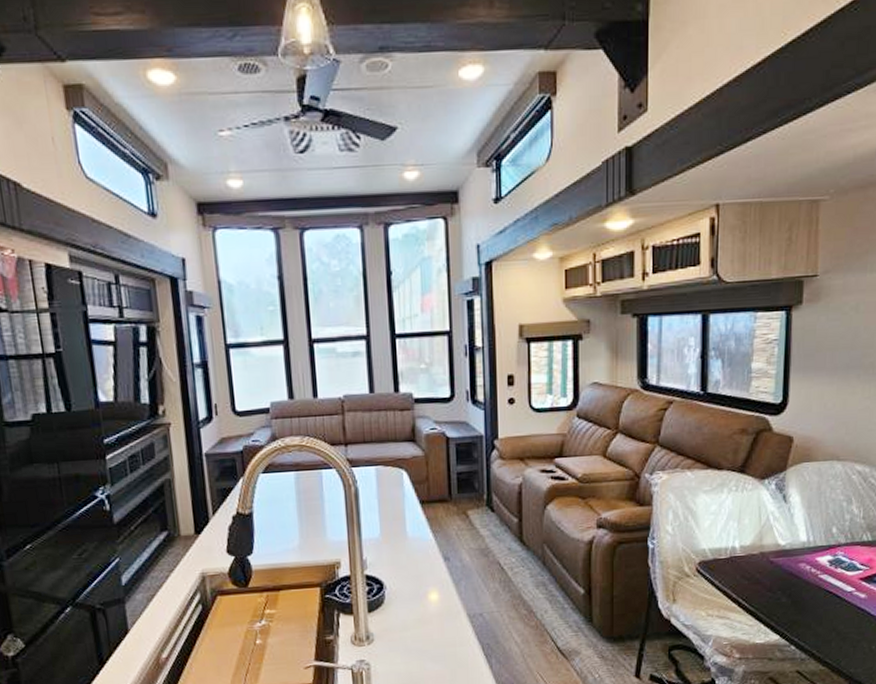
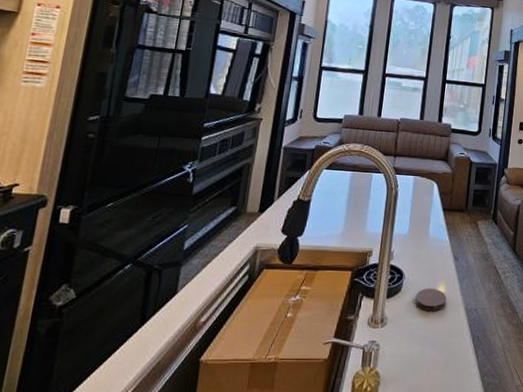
coaster: none [403,596,442,622] -> present [415,288,447,312]

